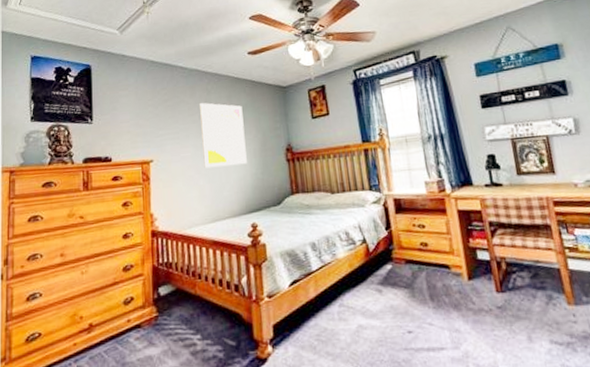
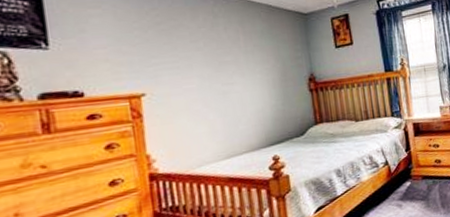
wall art: present [200,103,247,169] -> none [204,27,266,101]

